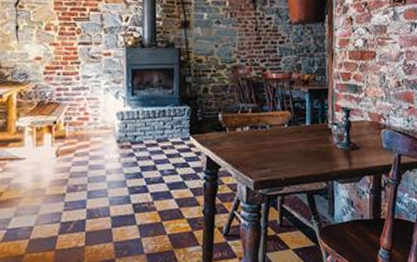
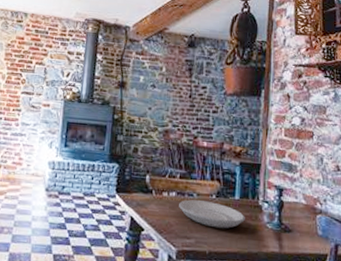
plate: none [253,131,316,156] -> present [179,199,245,229]

